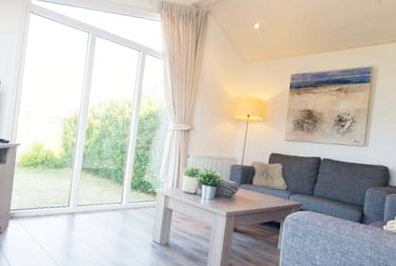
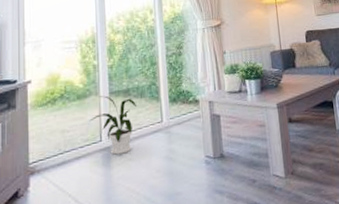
house plant: none [61,169,103,222] -> present [89,96,137,155]

